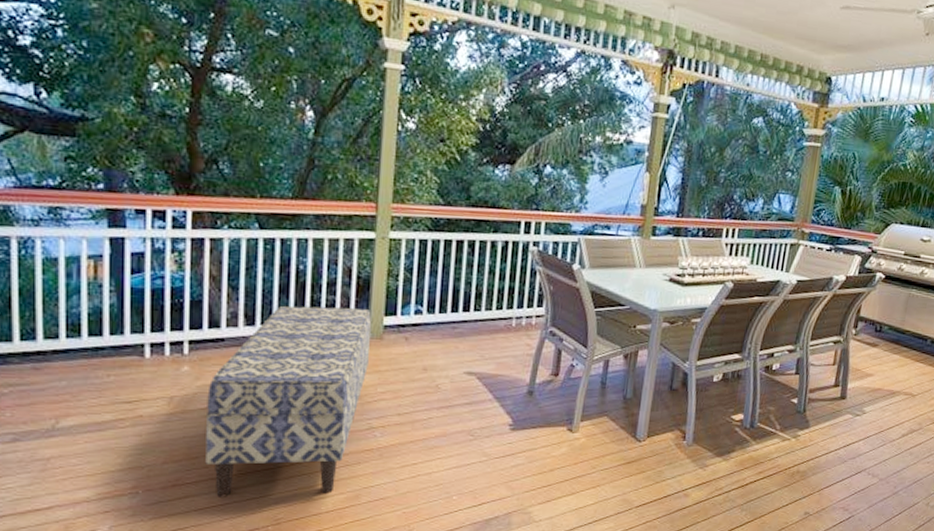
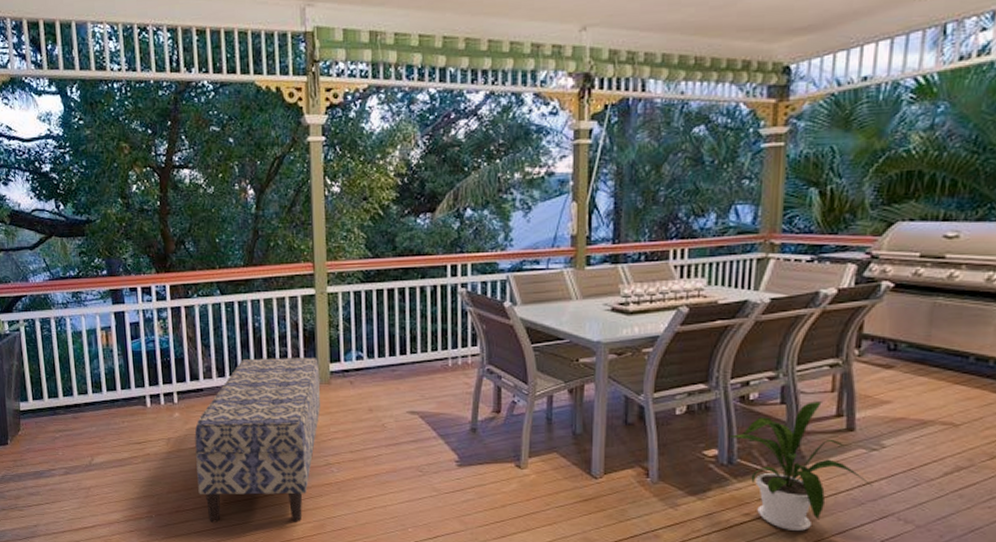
house plant: none [752,373,854,486] -> present [727,401,873,531]

